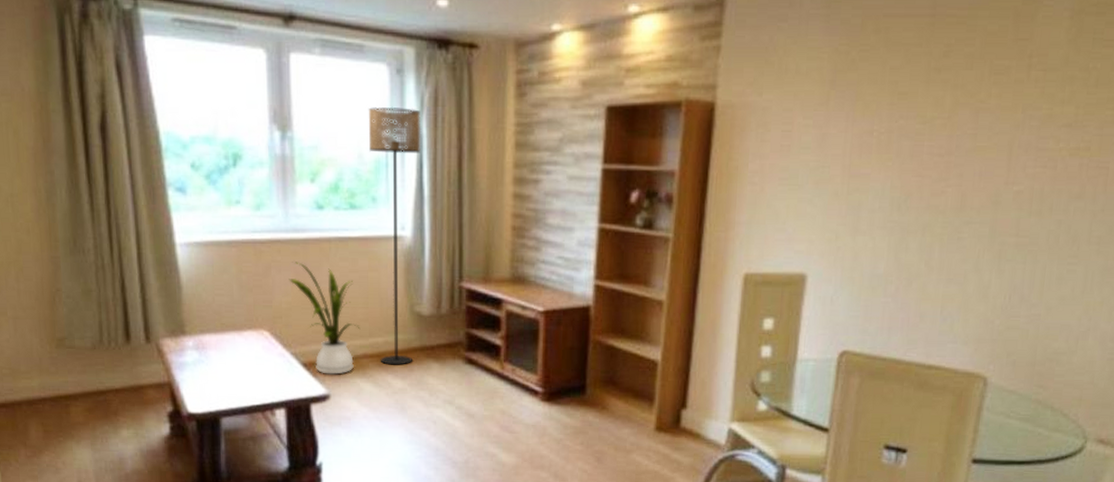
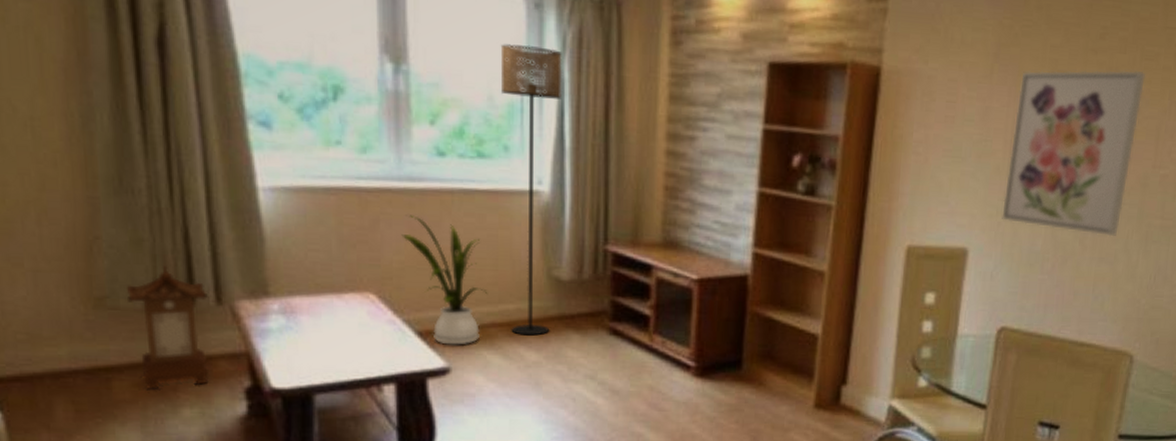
lantern: none [79,311,141,414] -> present [125,266,209,389]
wall art: none [841,85,996,257] -> present [1002,70,1147,237]

